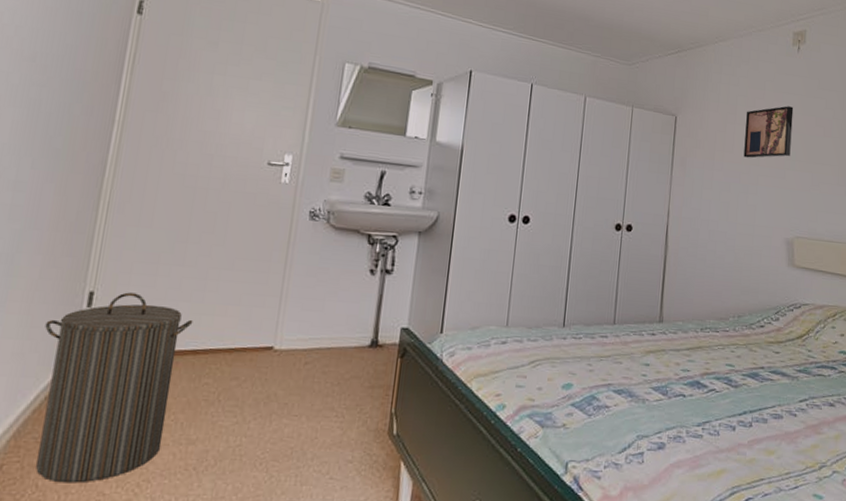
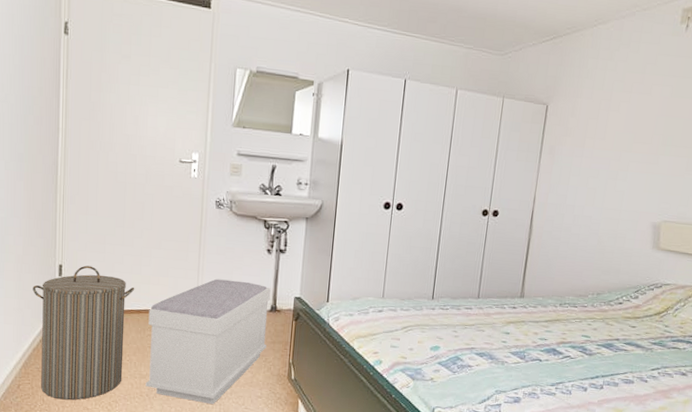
bench: none [193,307,372,477] -> present [145,279,271,405]
wall art: present [743,106,794,158] -> none [615,89,675,145]

